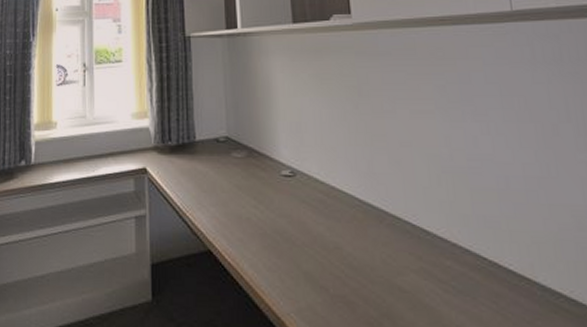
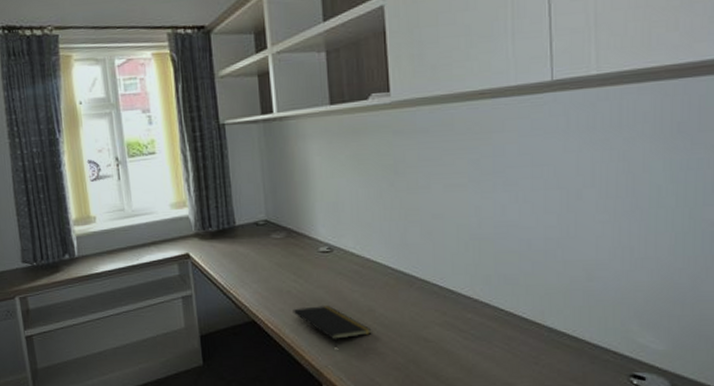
notepad: none [252,238,340,291] -> present [293,306,372,347]

